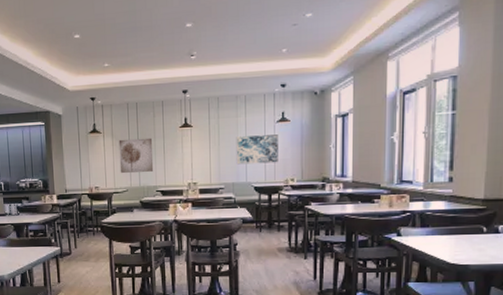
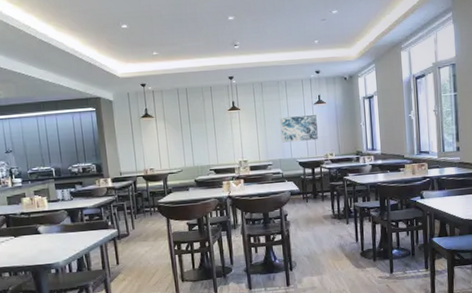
wall art: present [118,137,154,173] -> none [171,120,206,154]

